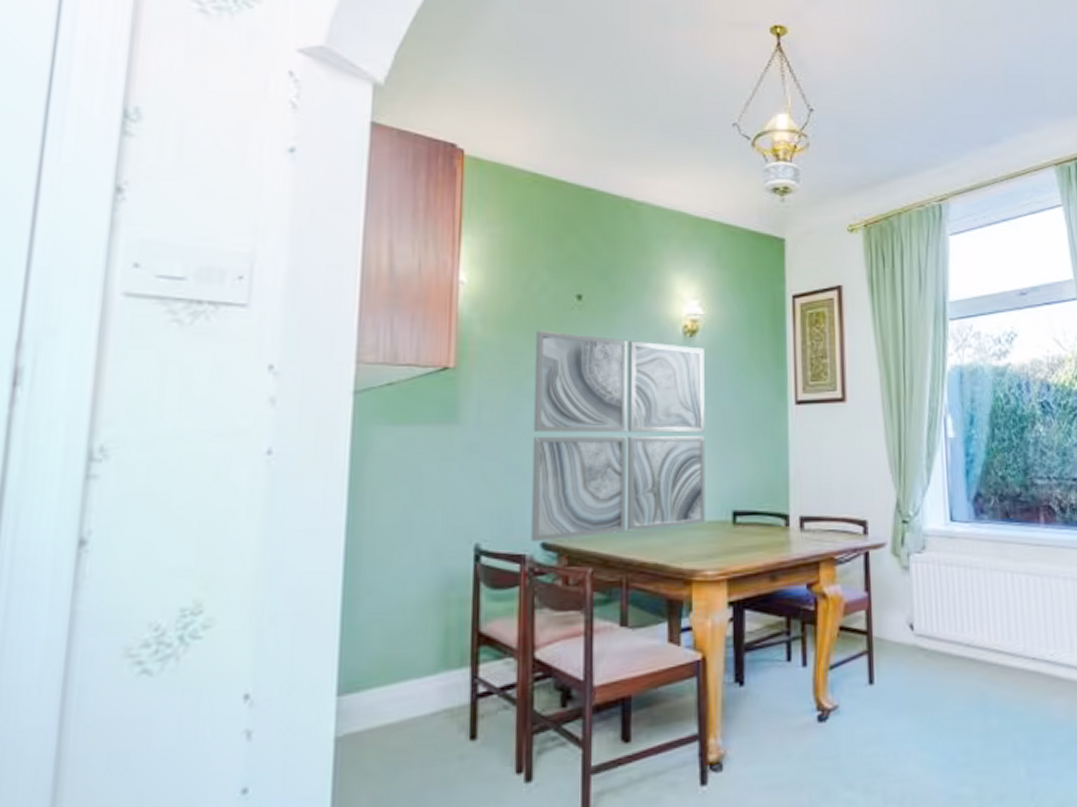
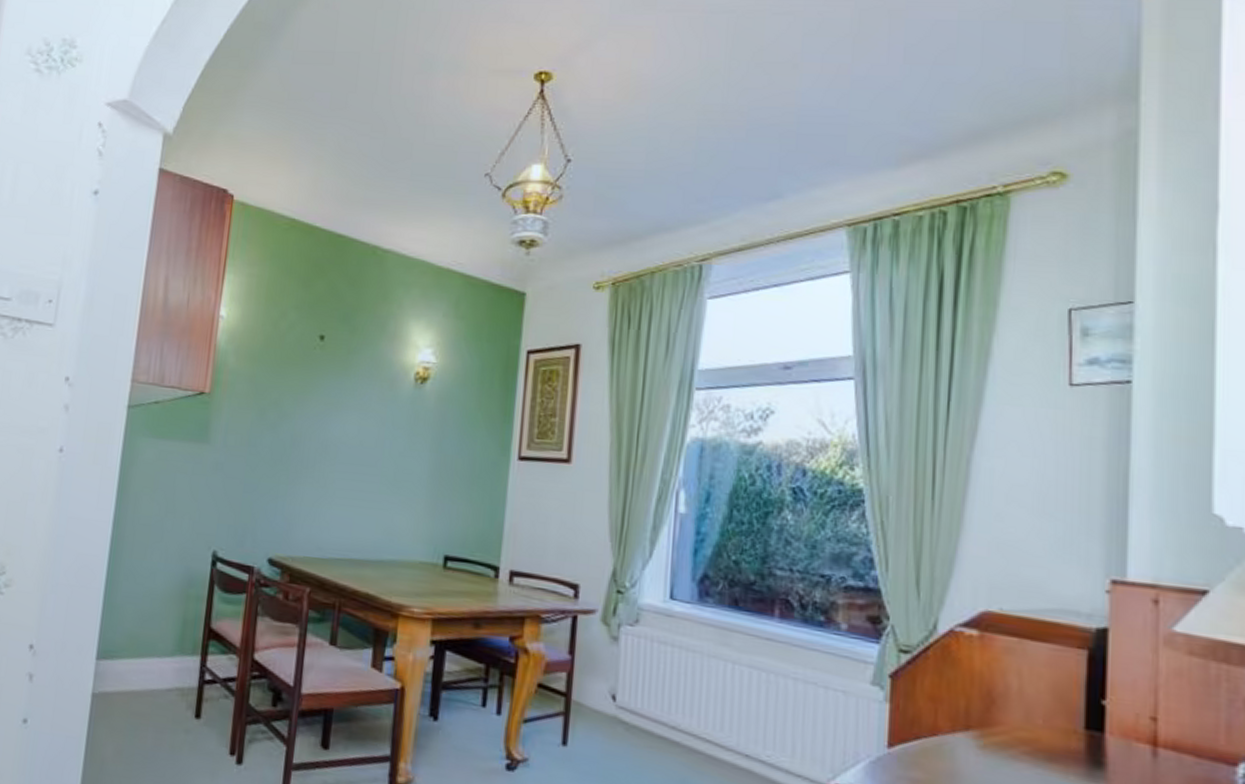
wall art: present [531,330,706,543] -> none [259,366,433,563]

